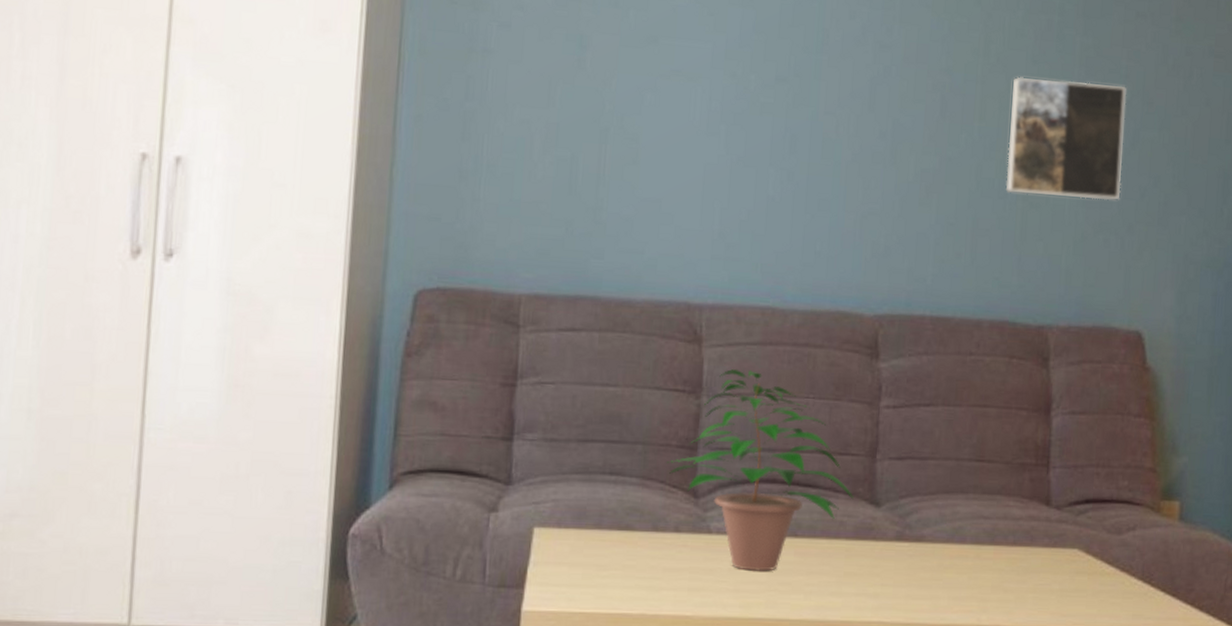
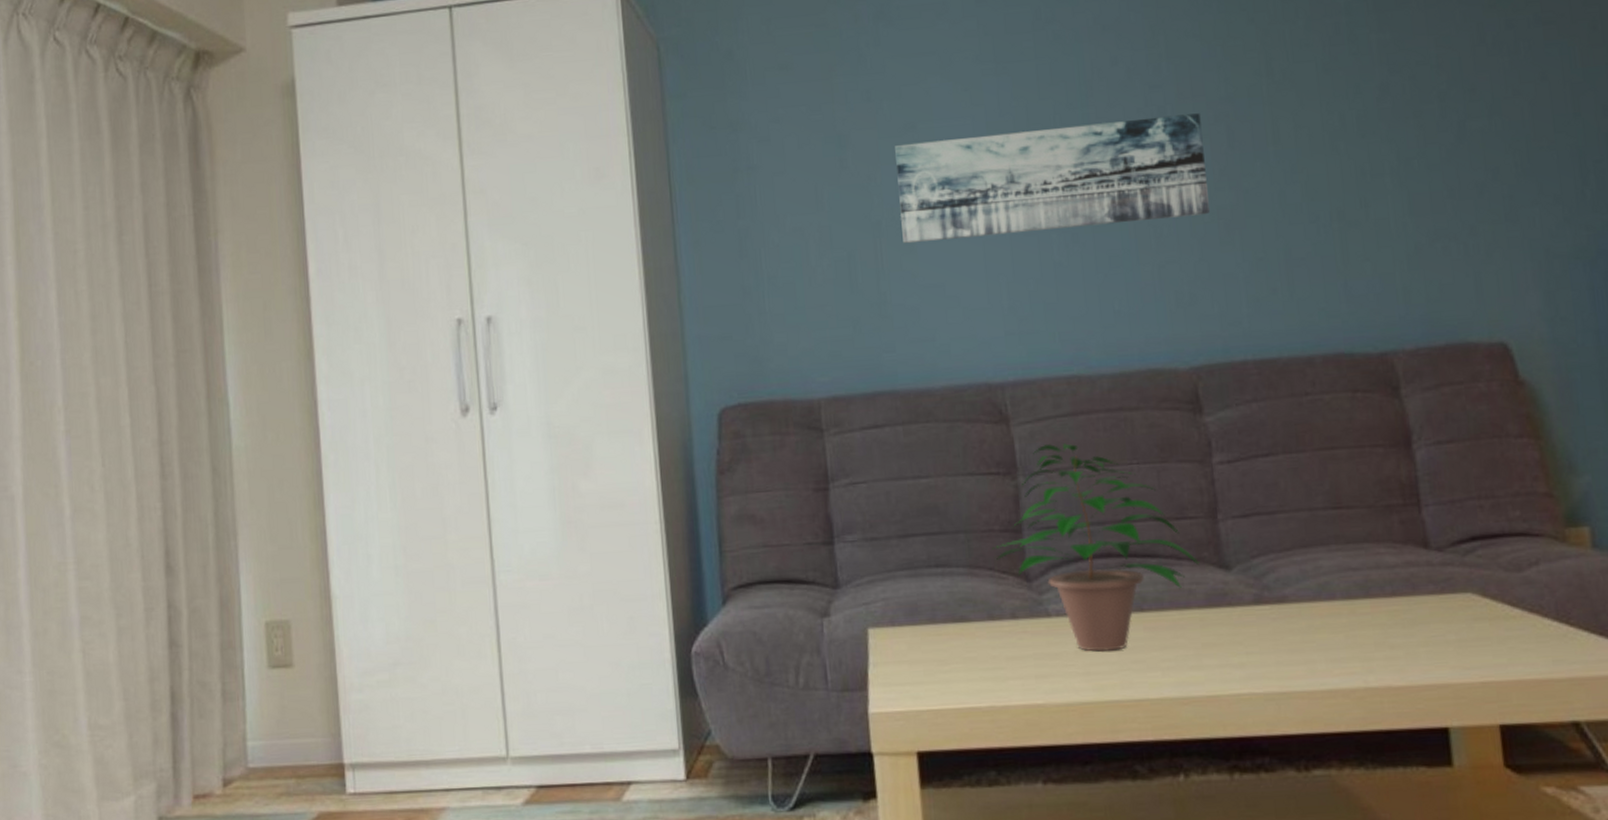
wall art: none [628,55,921,175] -> present [895,113,1210,244]
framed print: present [1006,76,1126,200] -> none [1305,76,1455,215]

